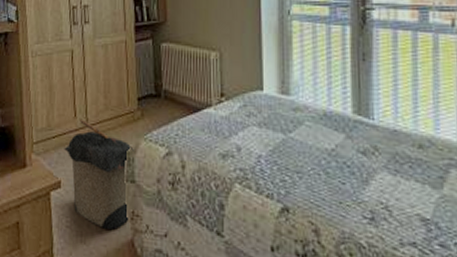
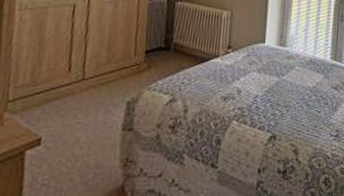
laundry hamper: present [64,118,134,230] -> none [50,72,135,180]

